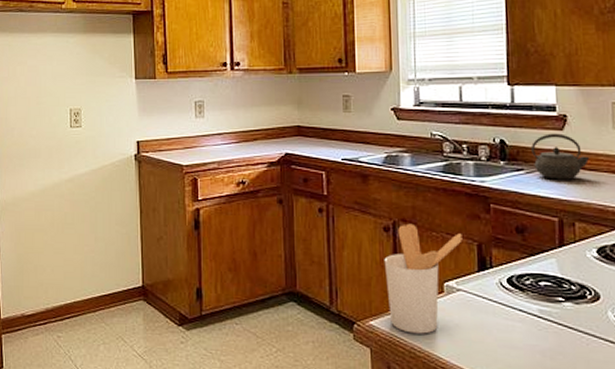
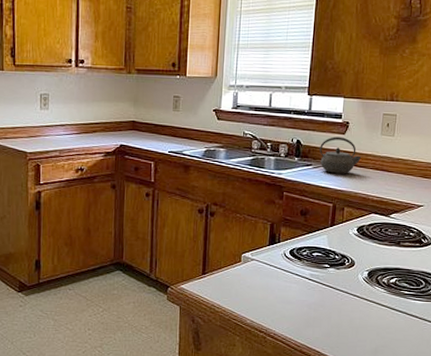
utensil holder: present [384,223,462,334] -> none [196,207,260,294]

